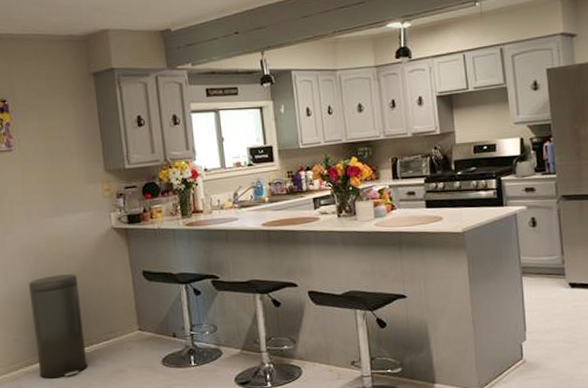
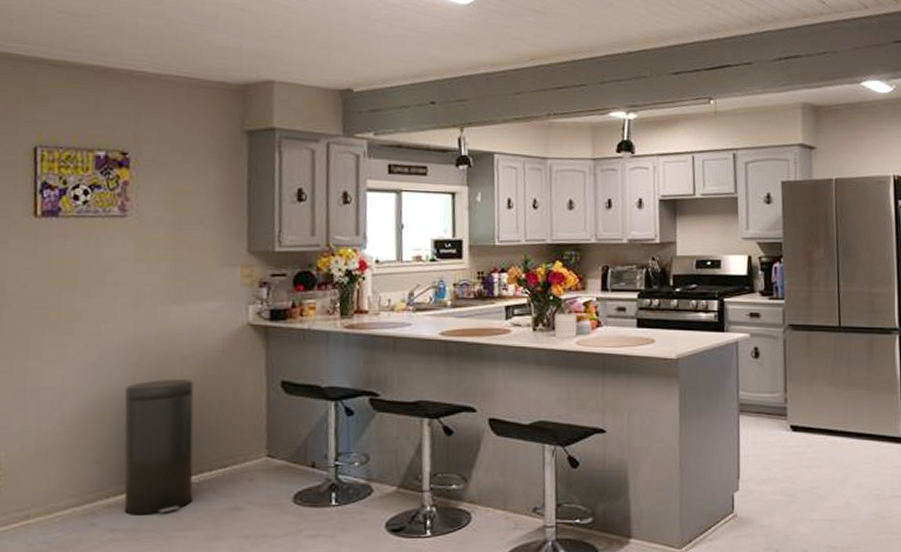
kettle: present [512,152,538,179] -> none [736,272,765,302]

